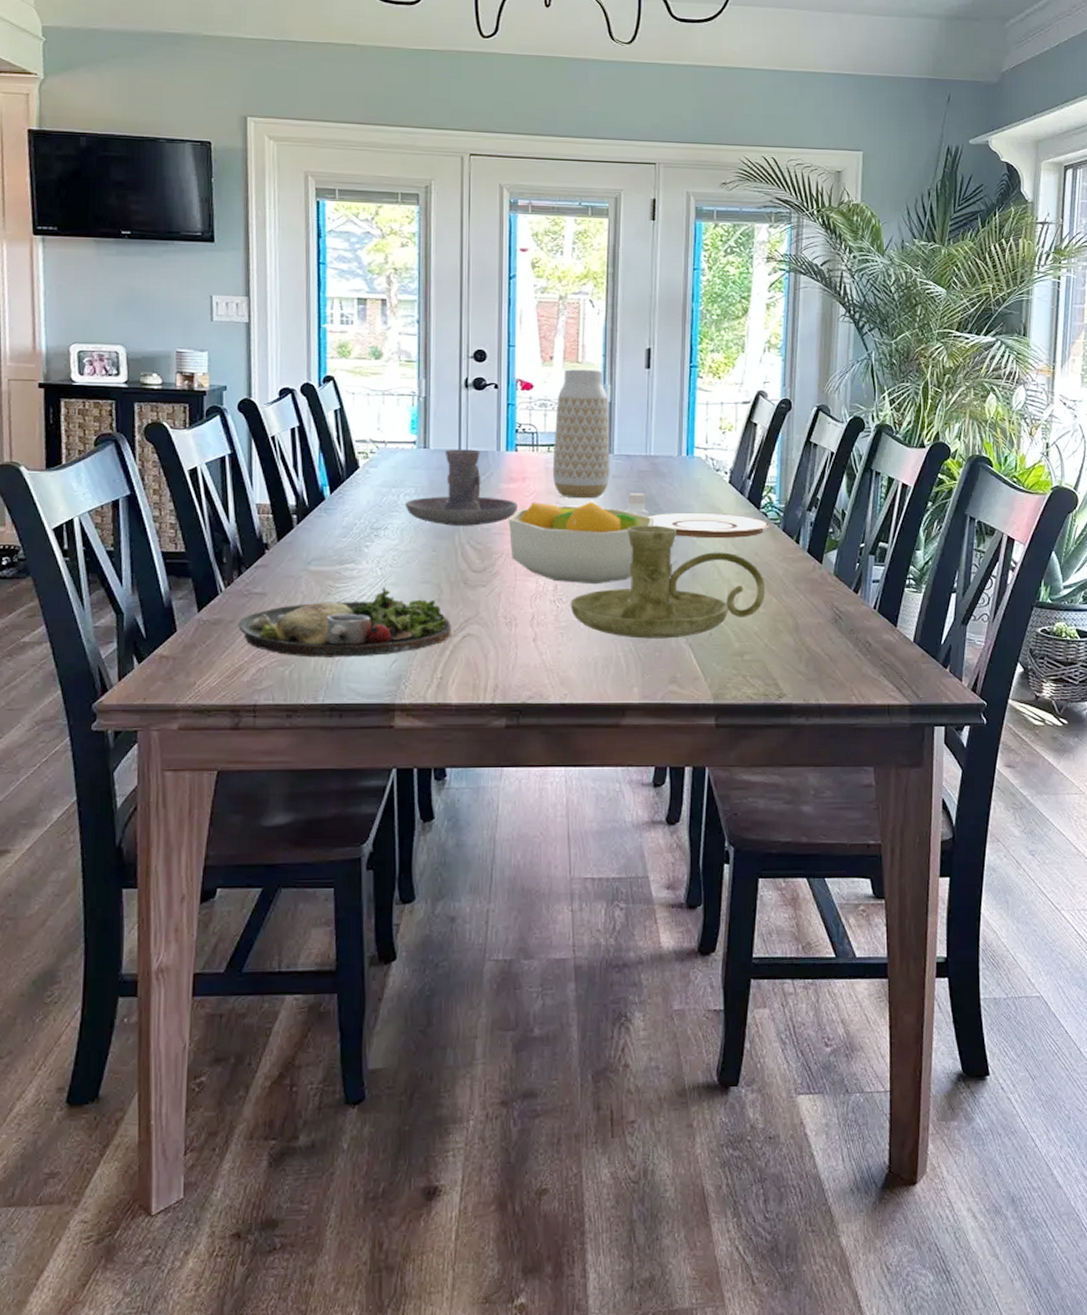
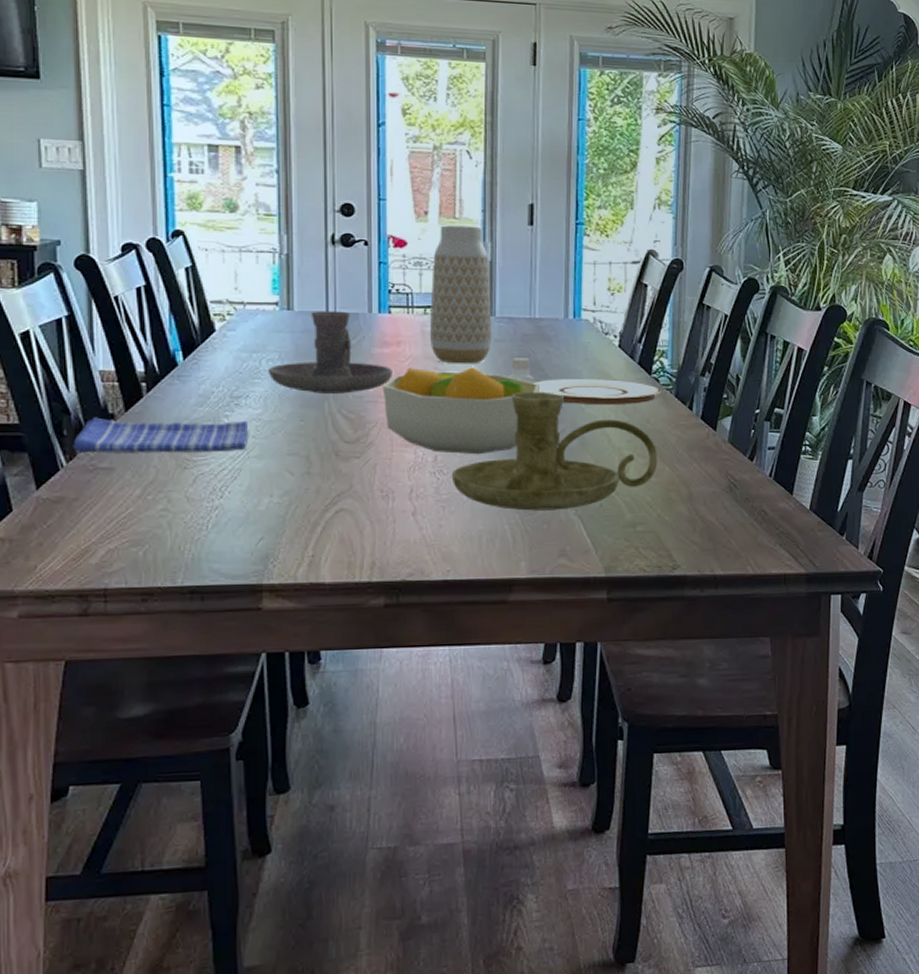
dish towel: none [231,546,387,580] -> present [73,417,249,453]
dinner plate: present [238,587,451,658] -> none [83,460,323,537]

